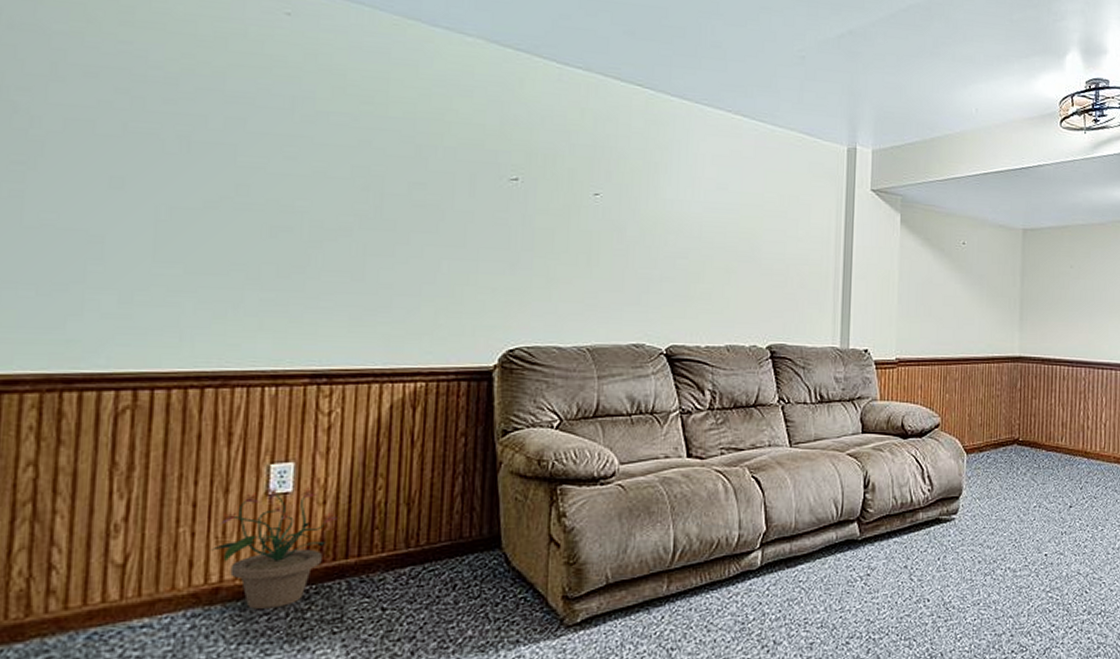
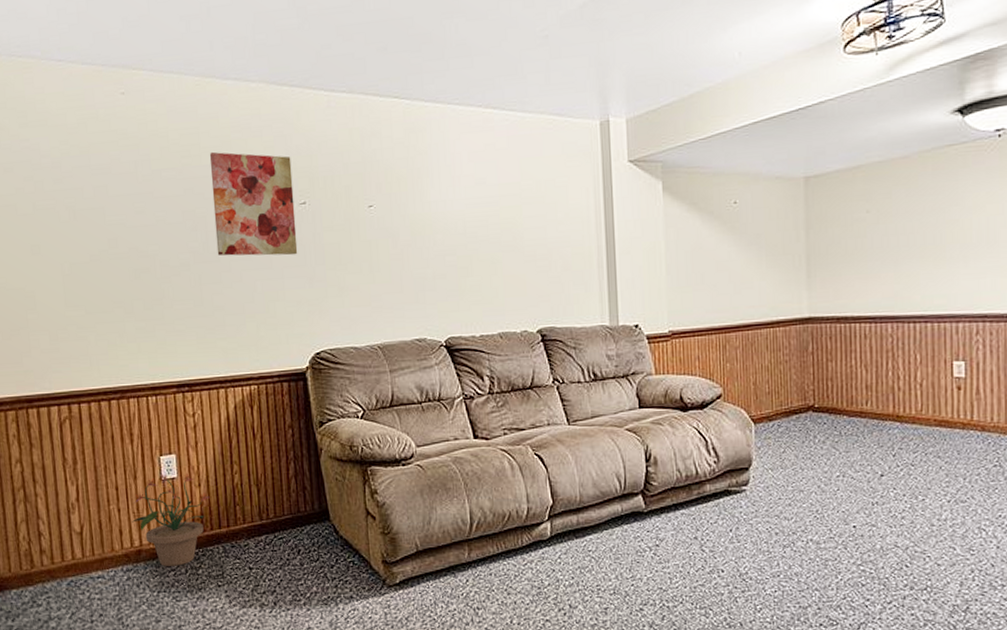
wall art: none [393,103,506,236] -> present [209,151,298,256]

